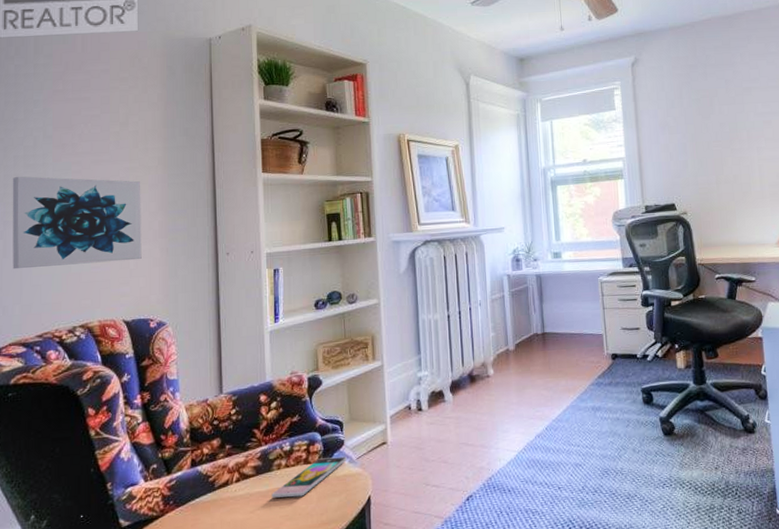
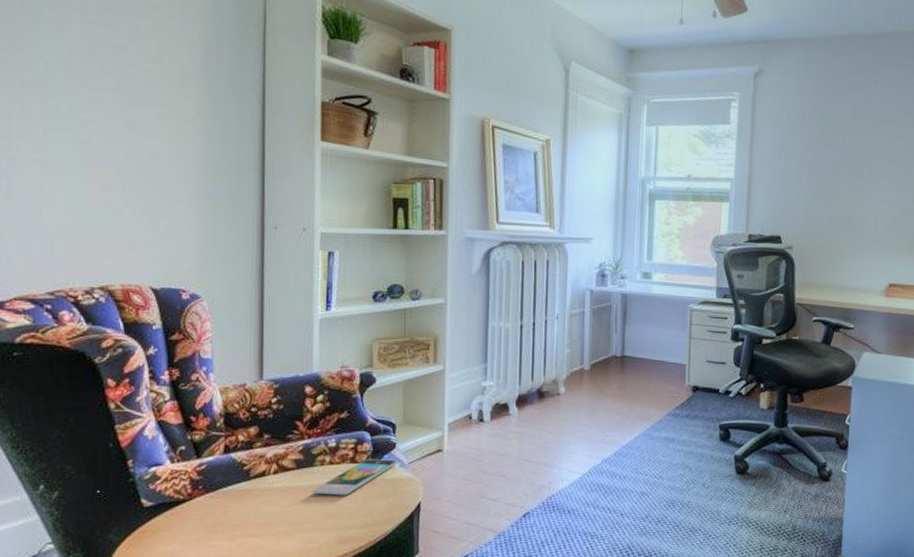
wall art: present [12,176,142,270] -> none [17,105,176,222]

